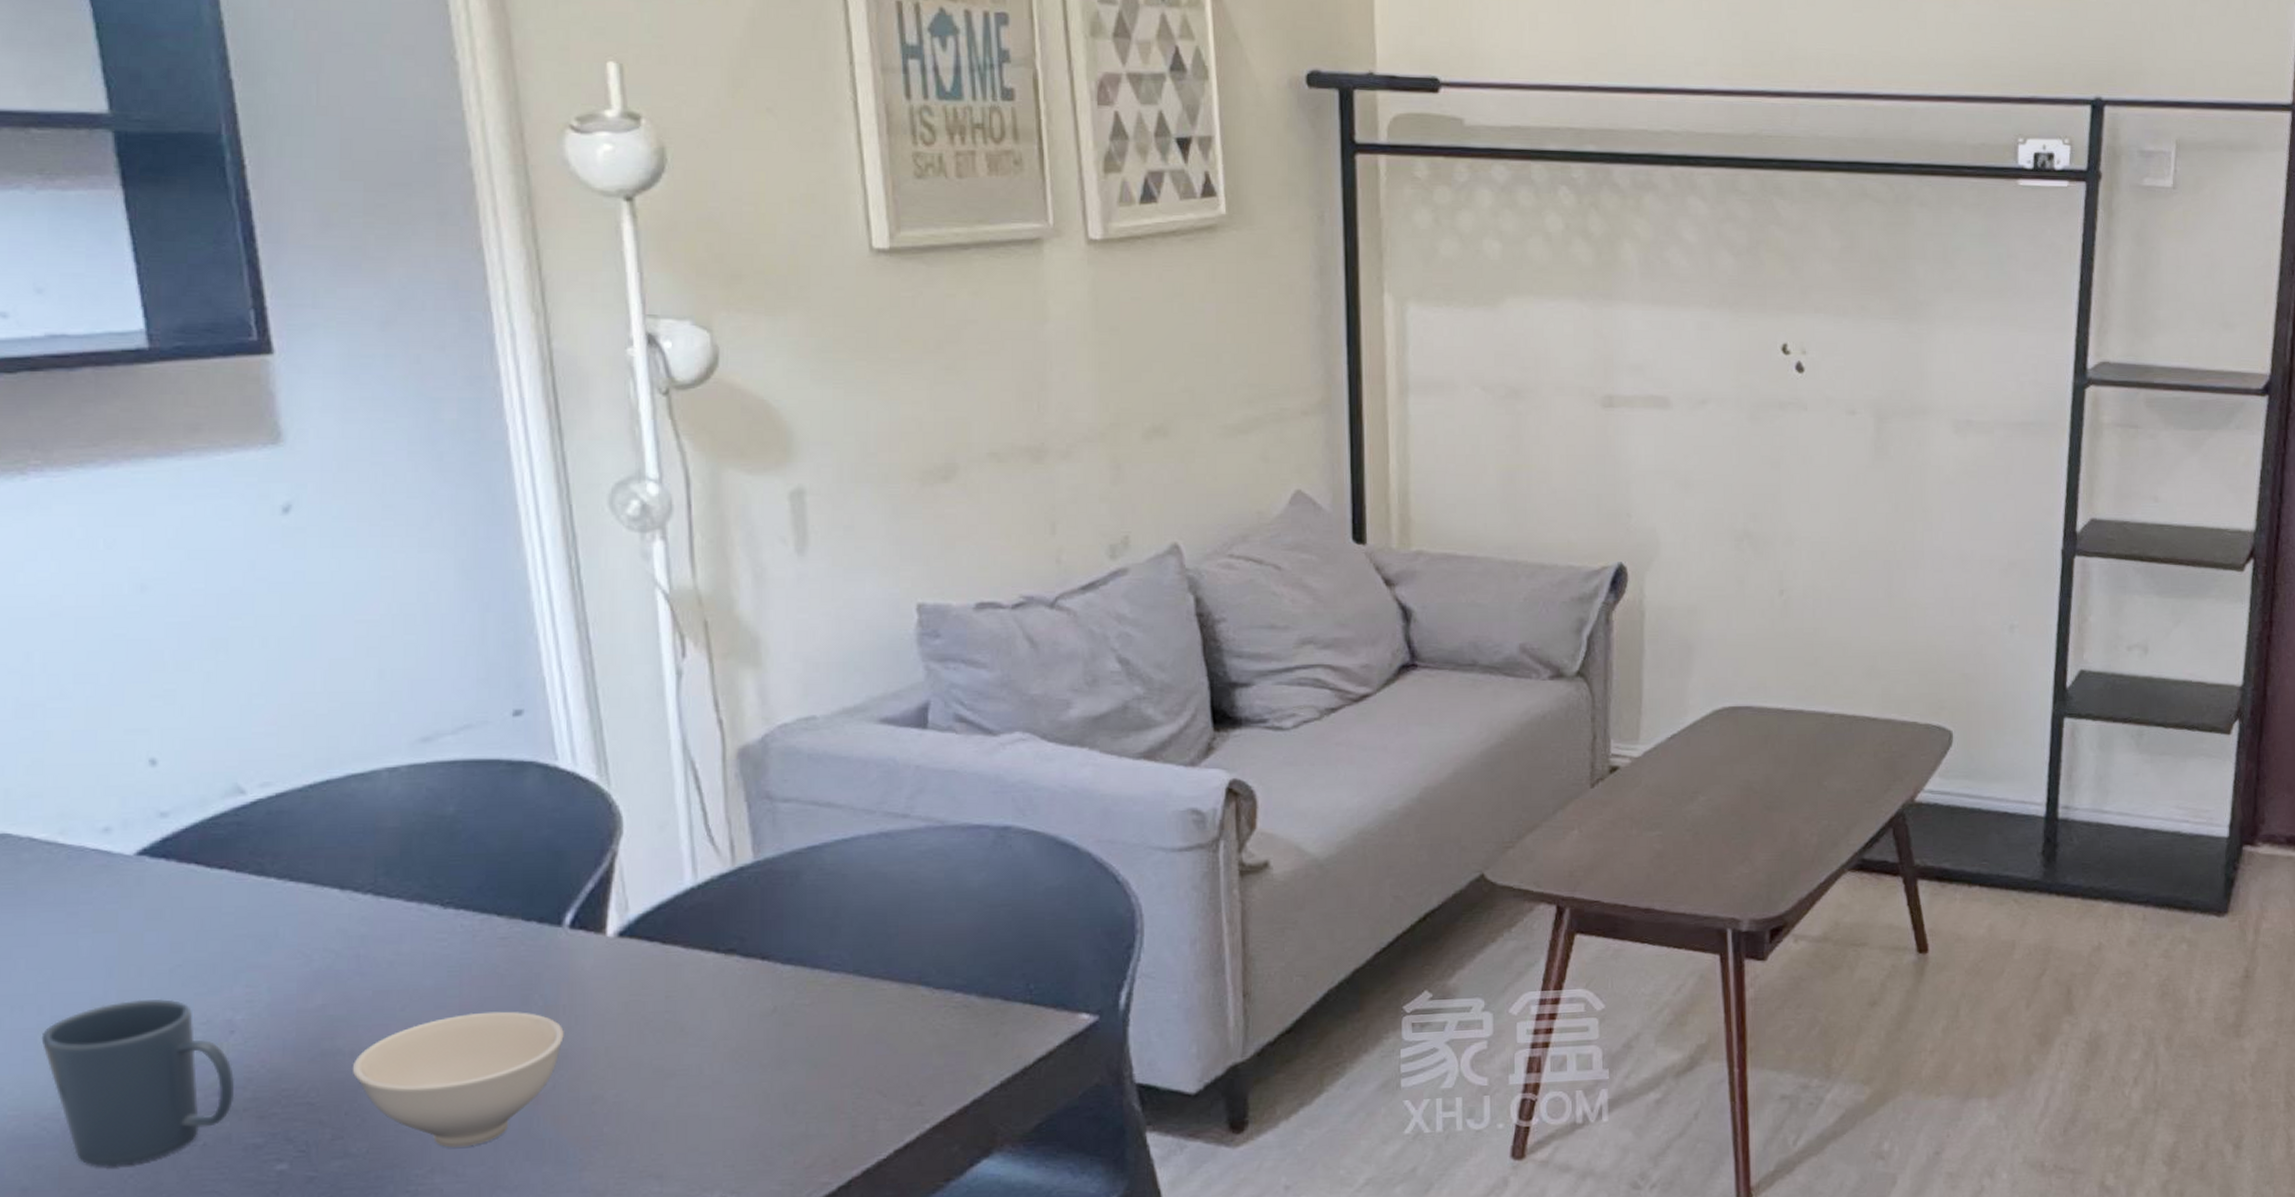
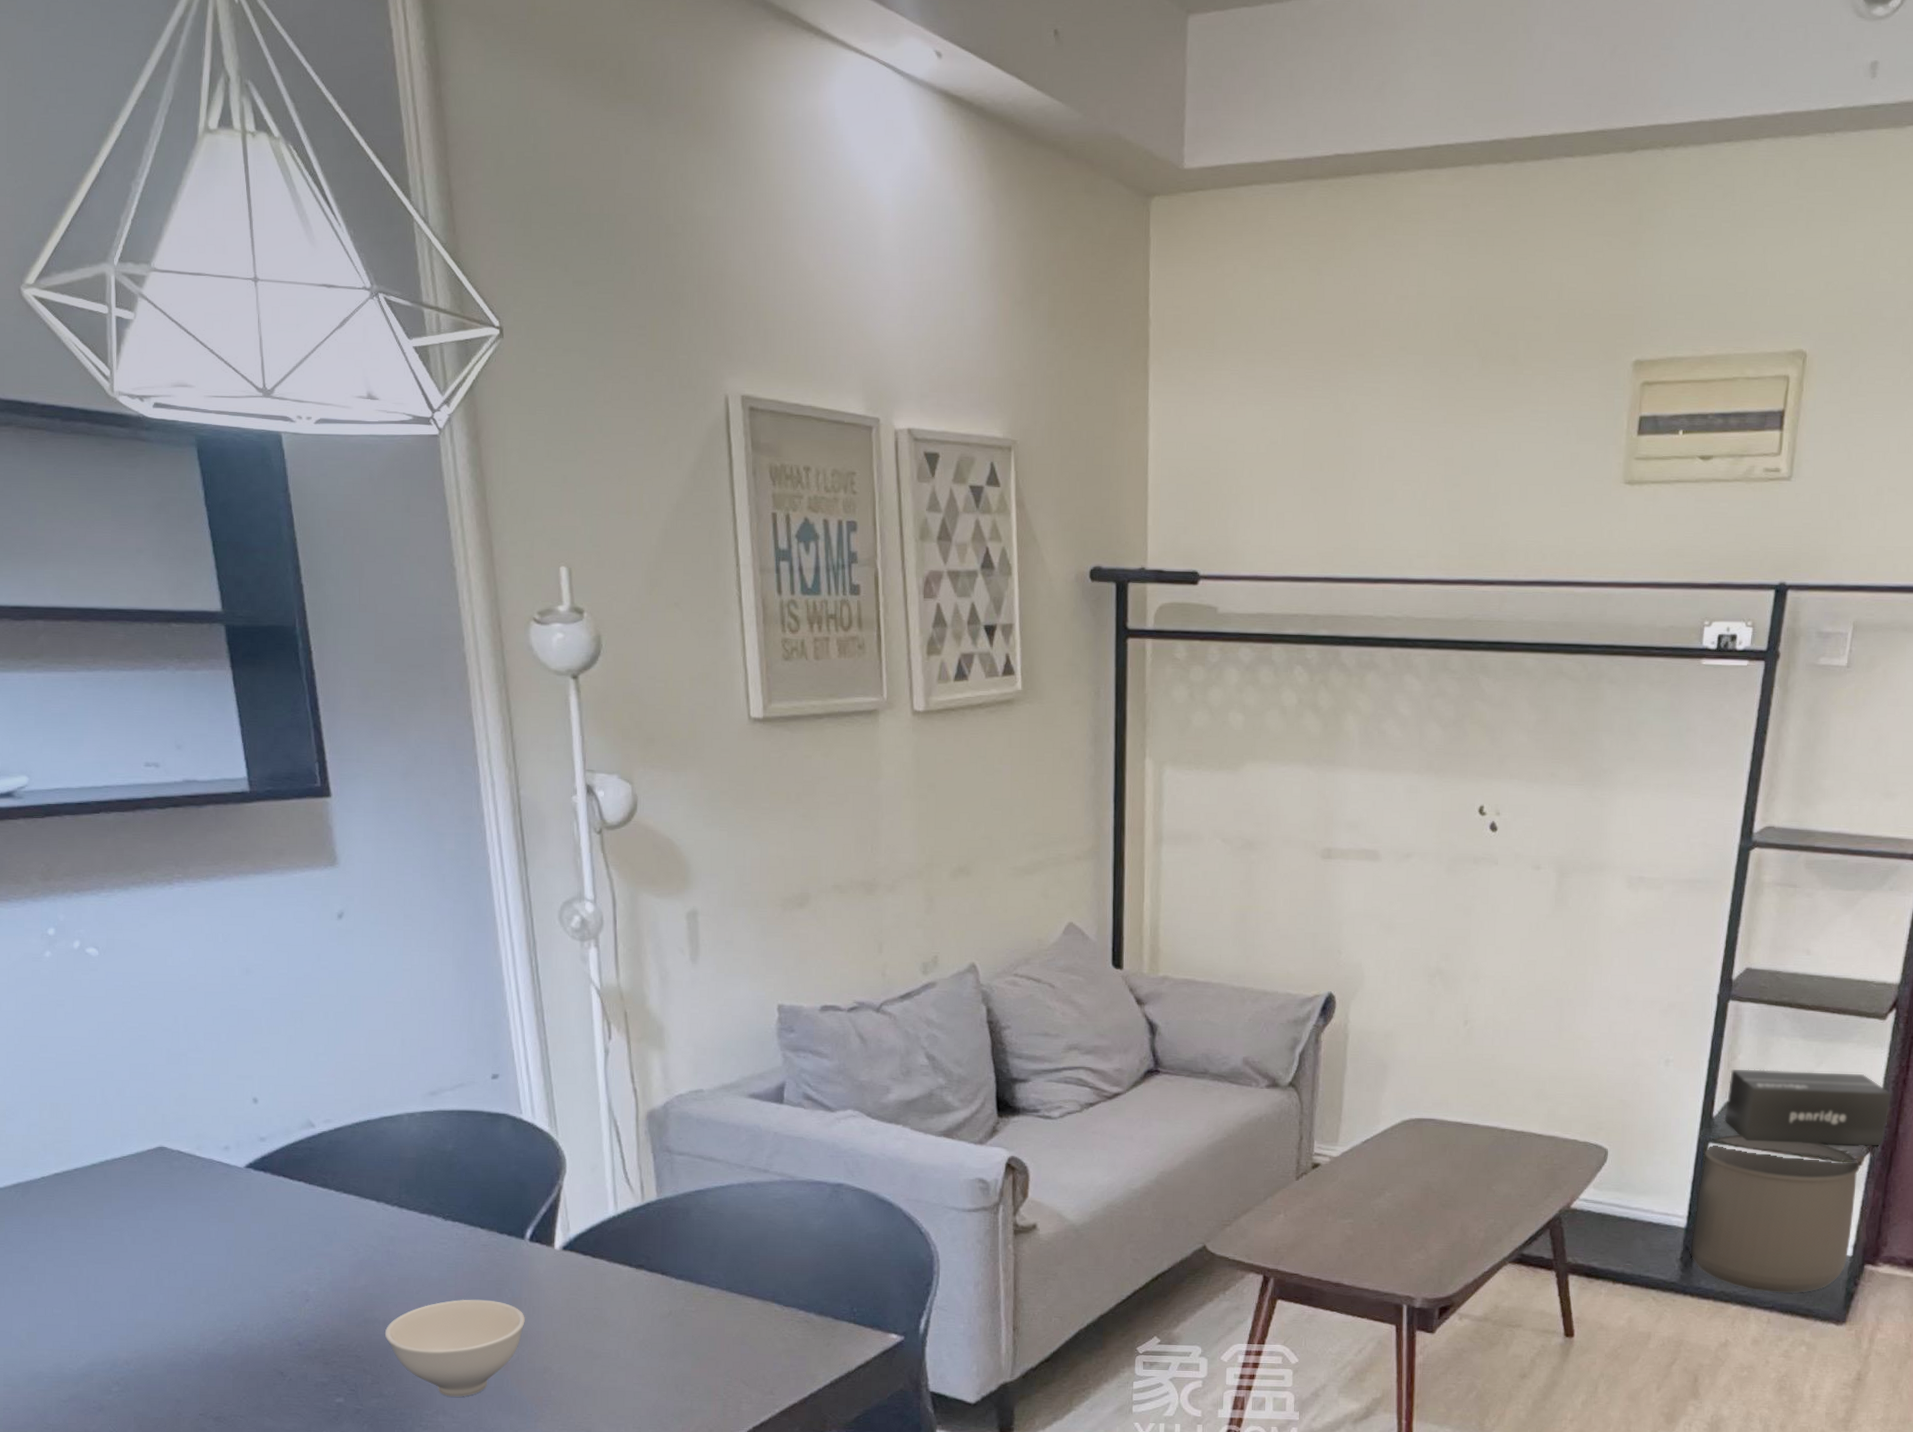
mug: present [41,998,235,1167] -> none [187,1272,309,1390]
basket: none [2051,706,2230,885] -> present [1689,1134,1860,1293]
box: none [2079,632,2257,714] -> present [1724,1069,1892,1147]

